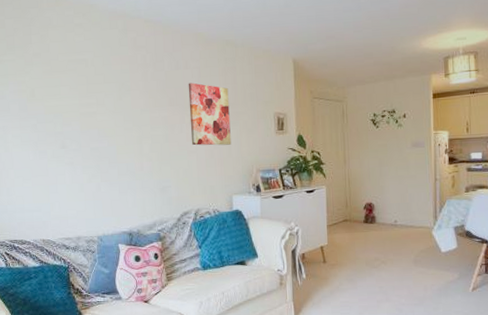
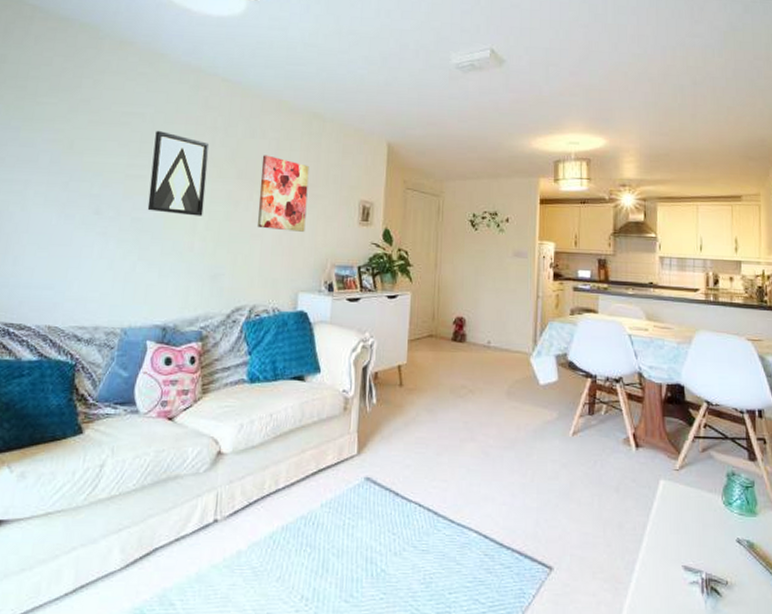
wall art: none [98,73,147,142] -> present [147,131,210,216]

